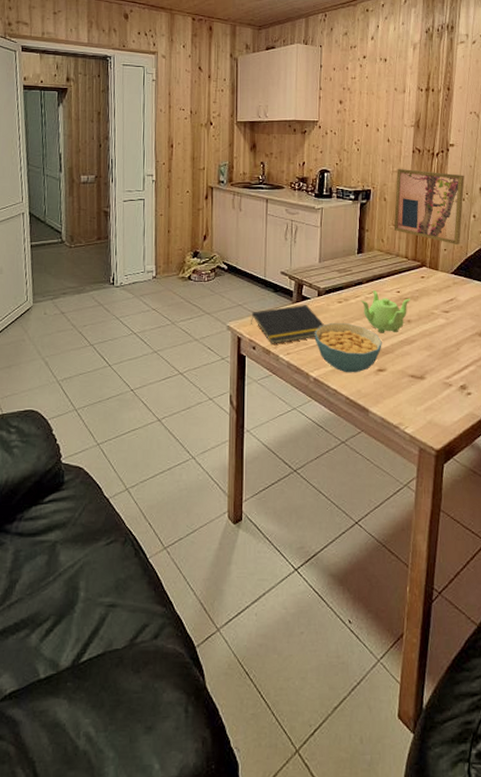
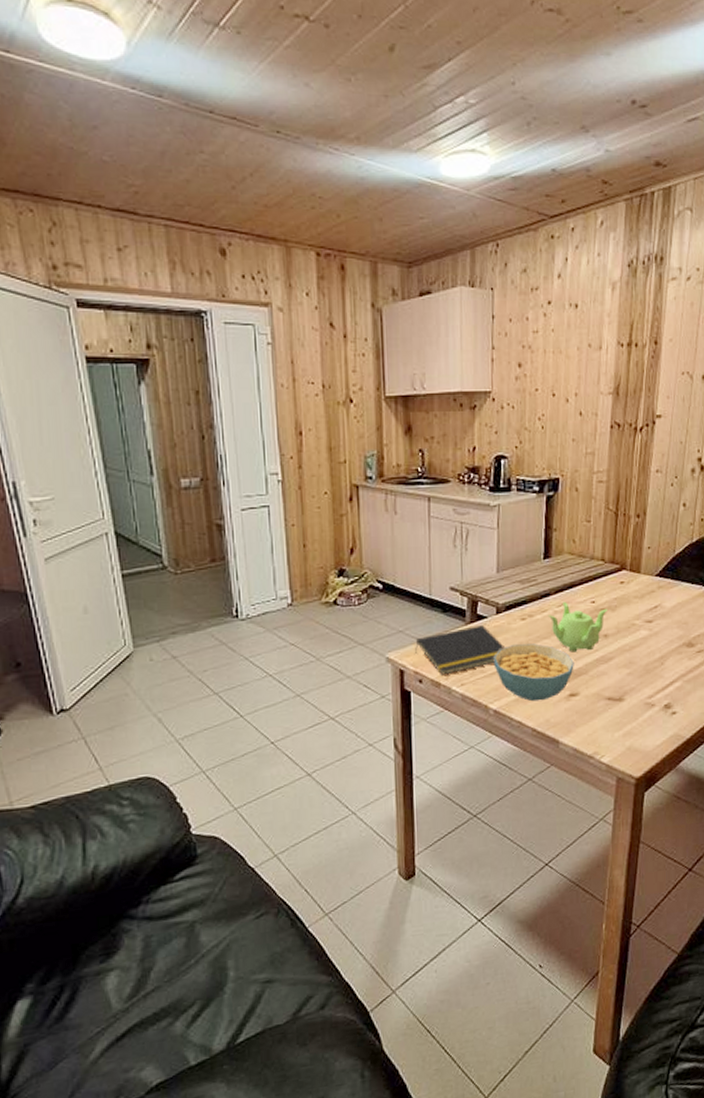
wall art: present [393,169,465,244] -> none [587,449,673,541]

